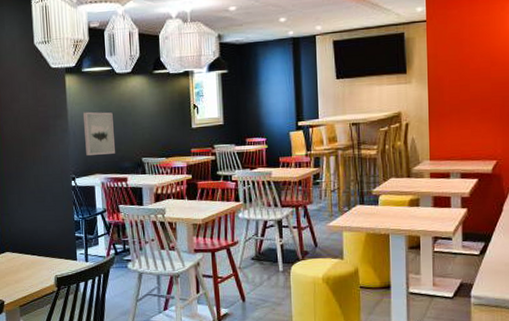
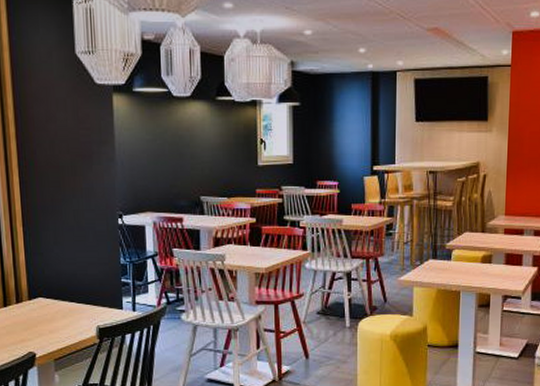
wall art: present [83,111,115,155] -> none [134,139,170,190]

